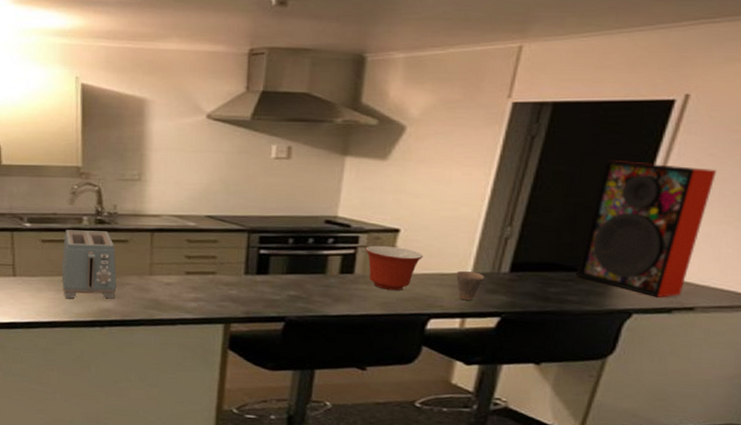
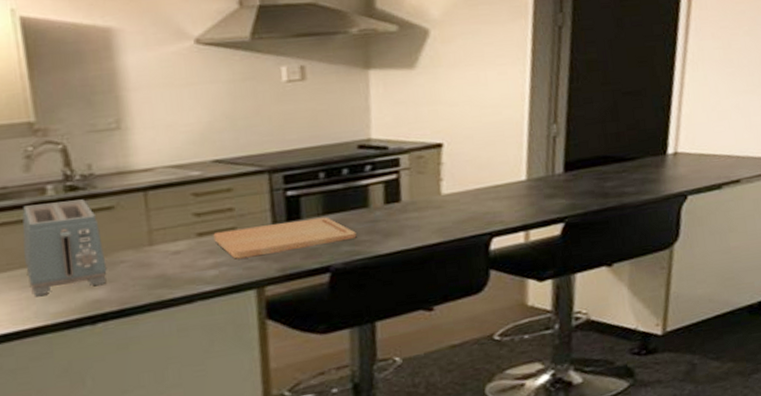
cutting board: none [197,273,312,299] -> present [213,217,357,259]
mixing bowl: present [365,245,424,290] -> none [409,163,474,214]
cup: present [456,270,484,301] -> none [511,177,540,211]
speaker: present [575,159,716,298] -> none [627,41,732,175]

